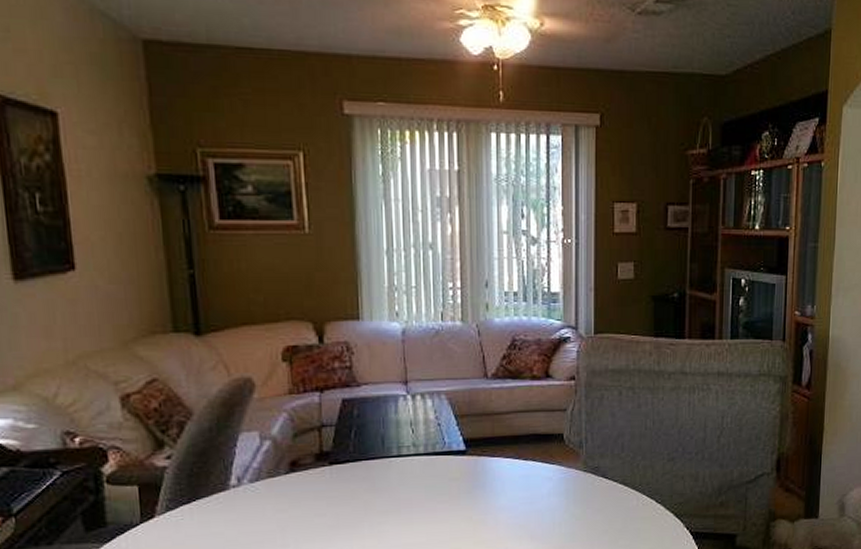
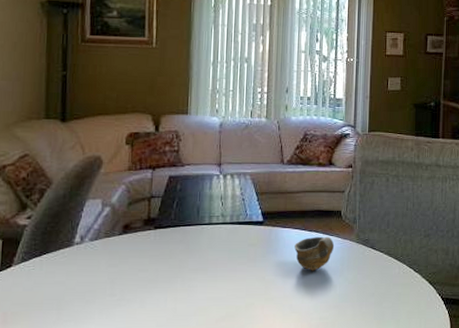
cup: none [507,465,557,507] -> present [294,236,335,271]

